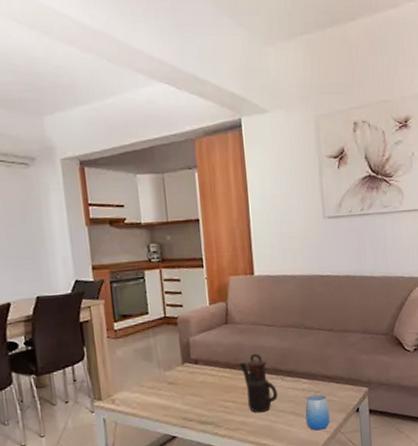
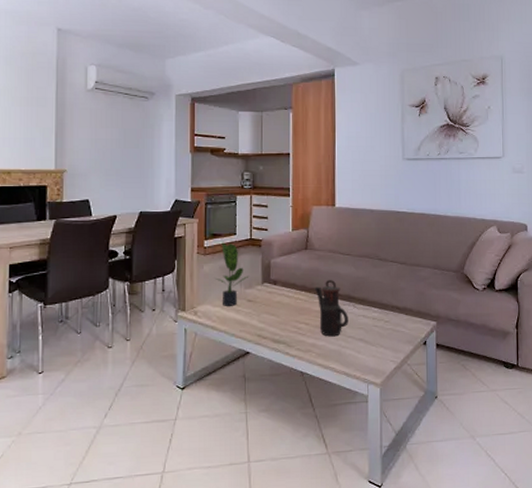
potted plant: none [131,323,168,392] -> present [215,242,249,306]
cup: present [305,394,331,431] -> none [374,324,398,360]

